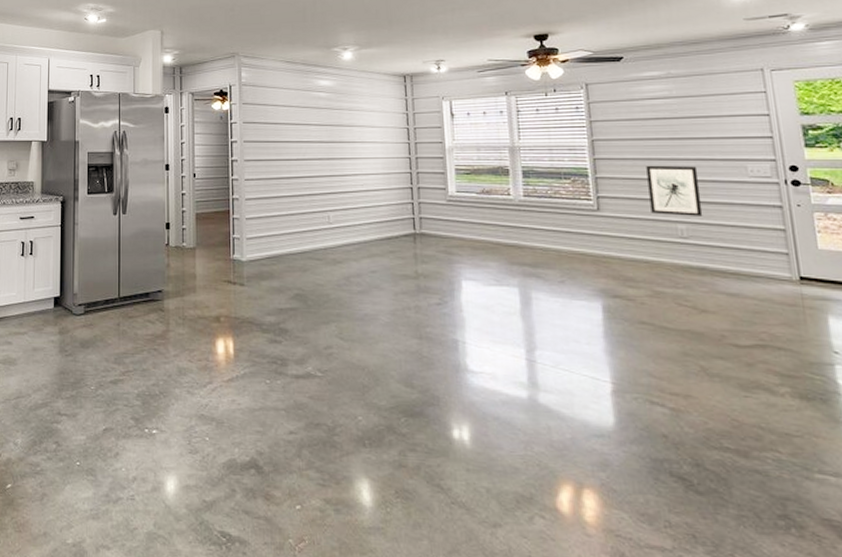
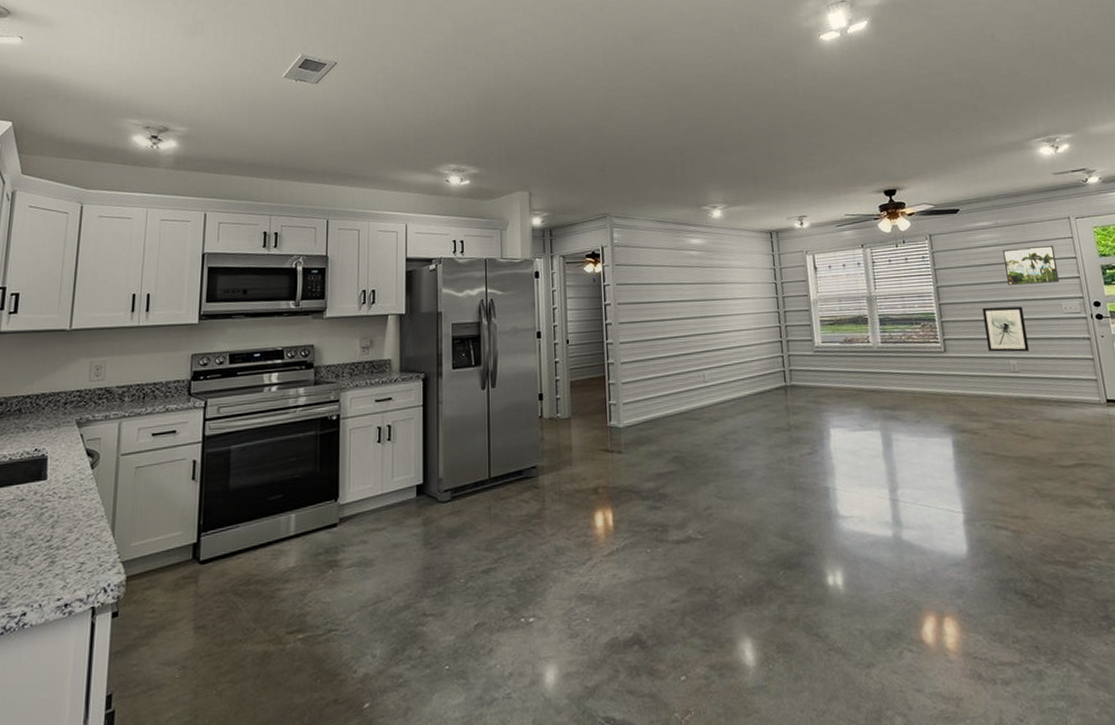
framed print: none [674,99,746,143] -> present [1002,245,1060,286]

